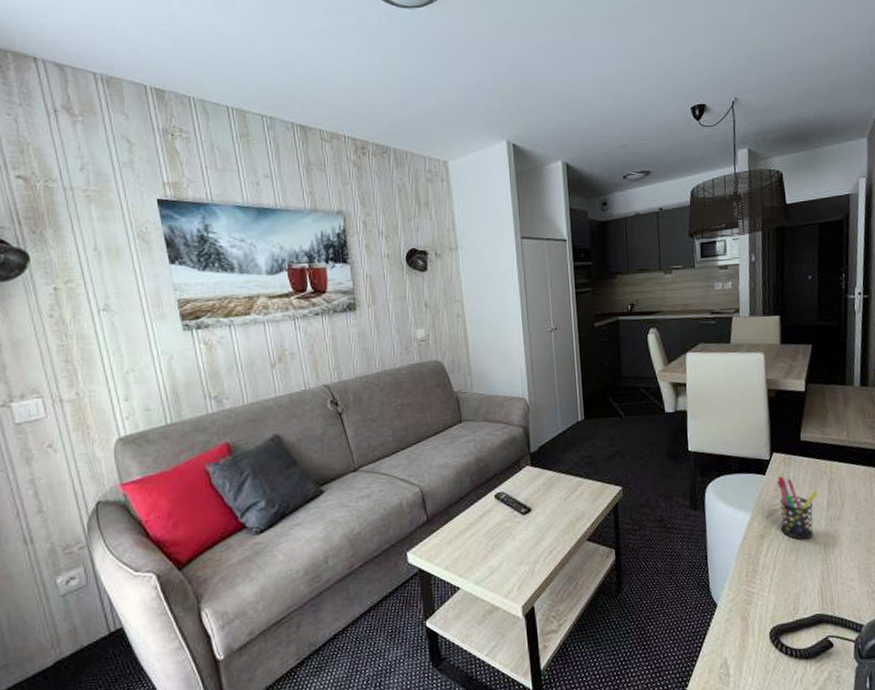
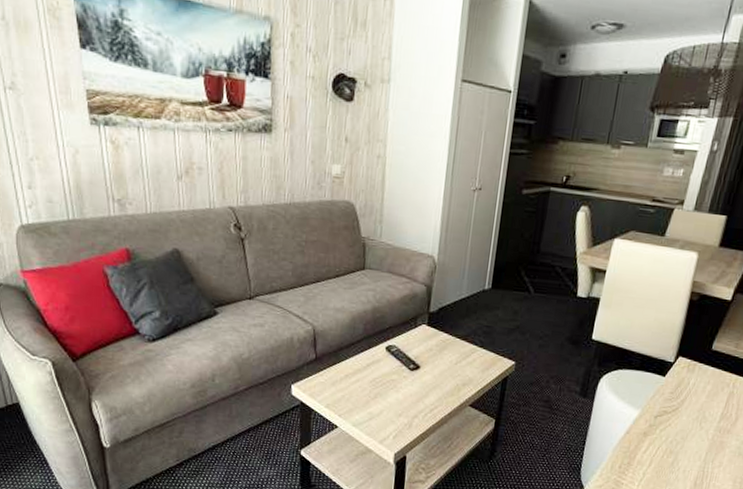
pen holder: present [777,477,818,540] -> none [666,381,715,446]

